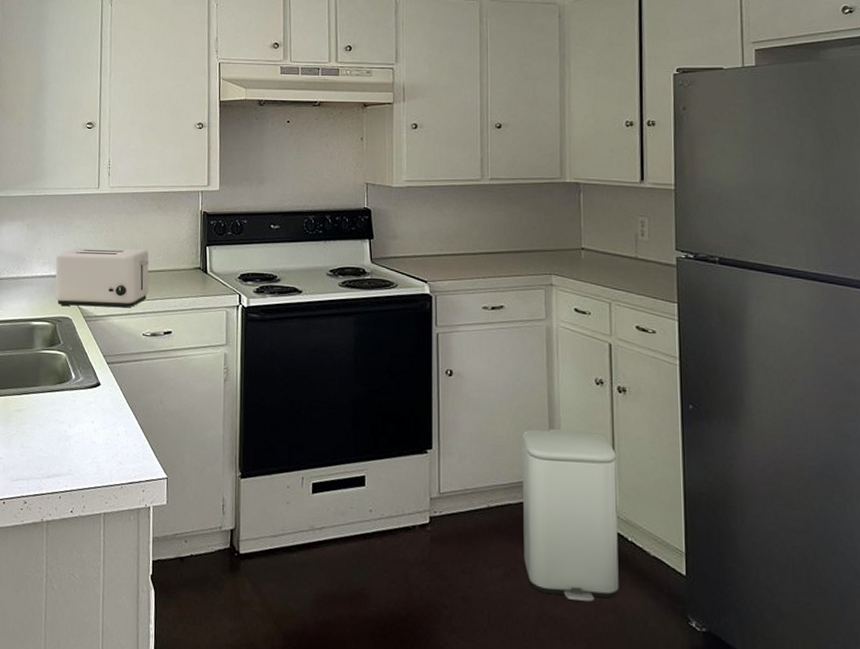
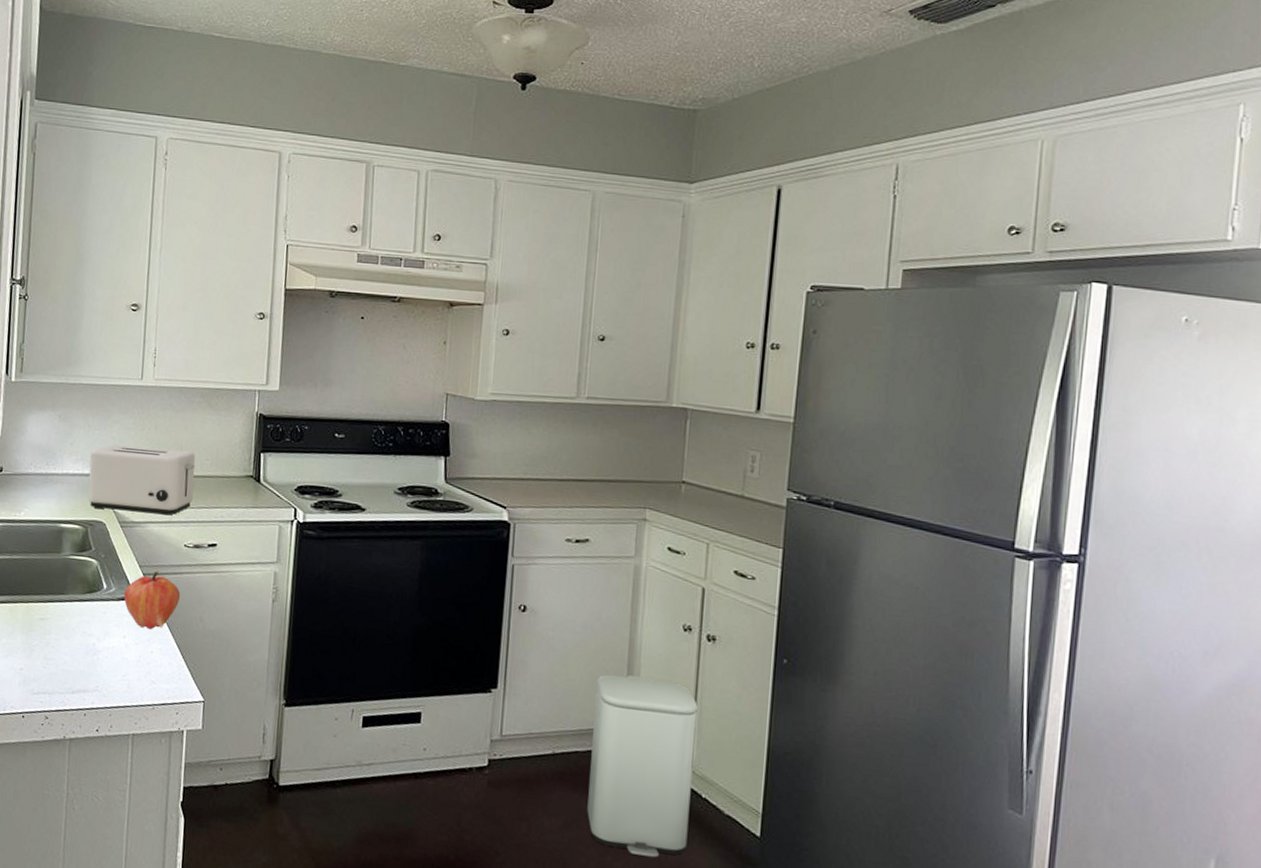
fruit: none [91,359,142,414] -> present [124,571,181,630]

